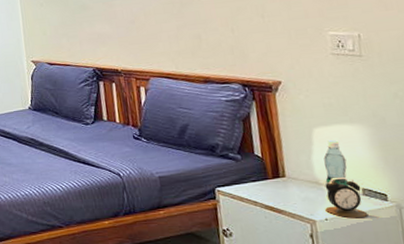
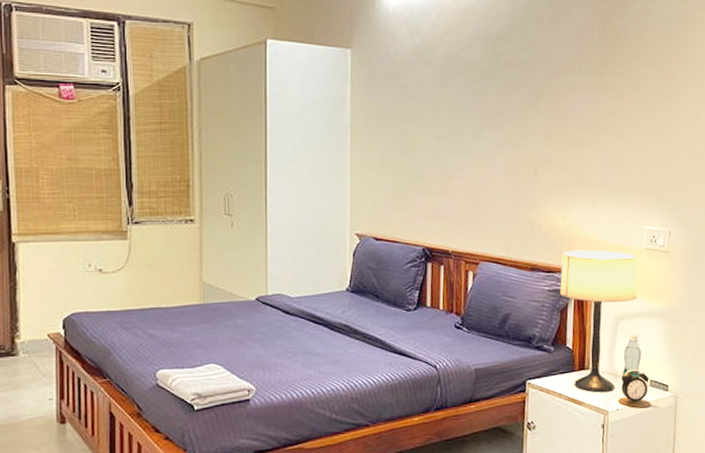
table lamp: none [235,58,330,201] -> present [559,250,637,392]

